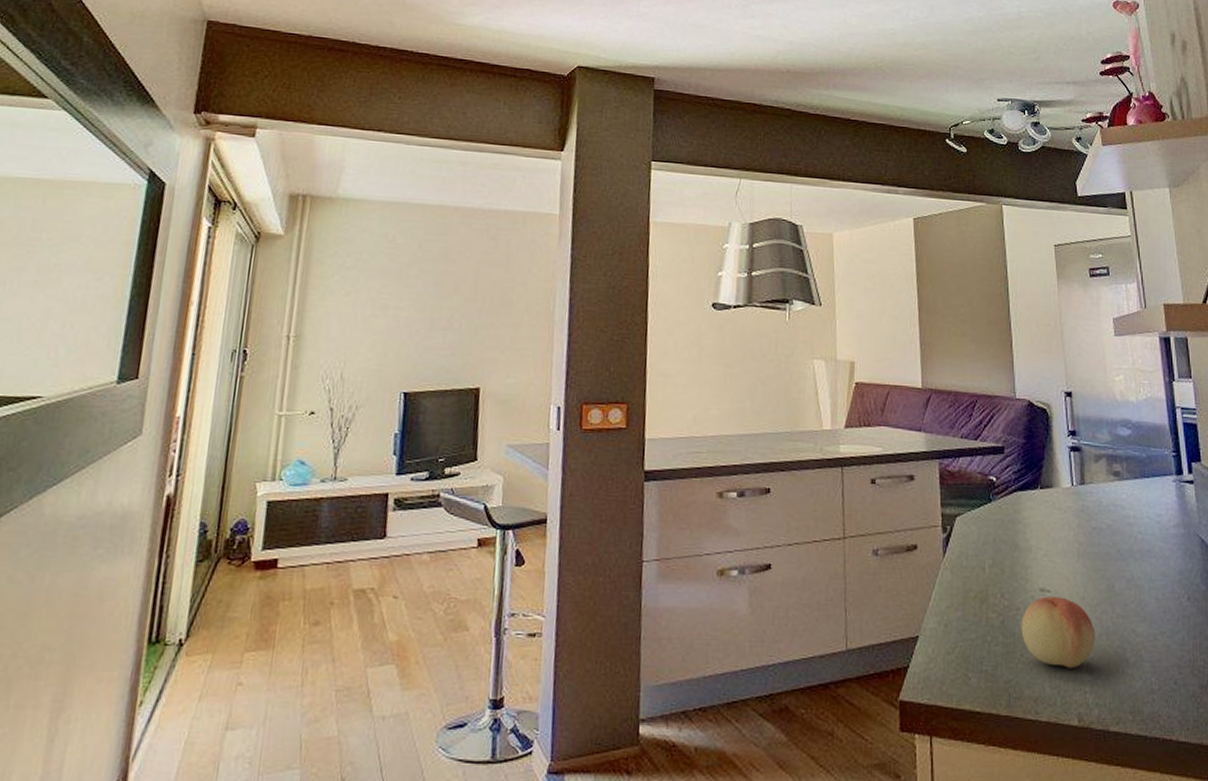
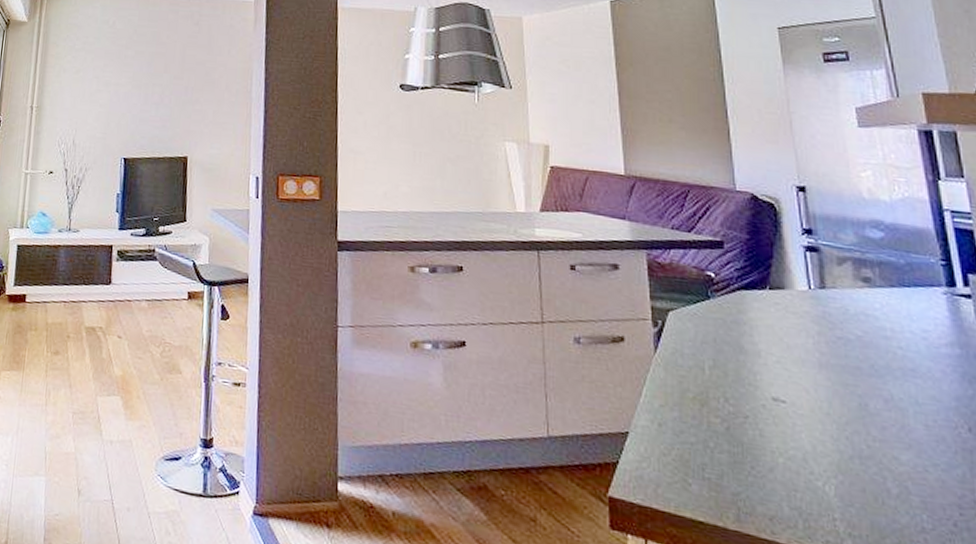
fruit: present [1021,596,1096,669] -> none [750,406,846,491]

